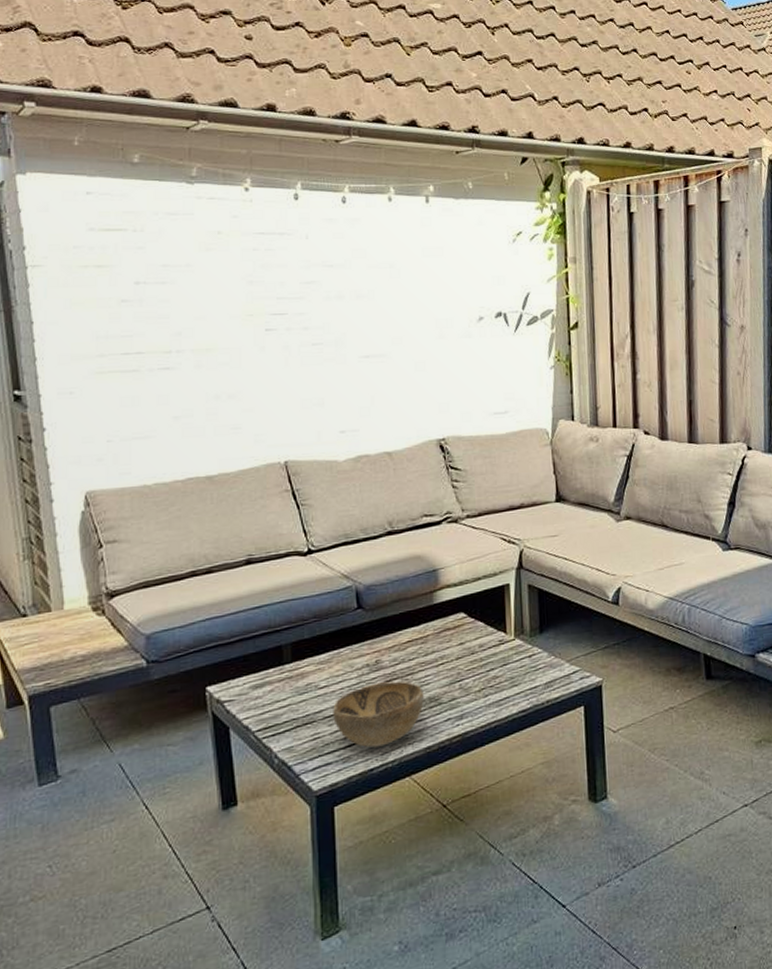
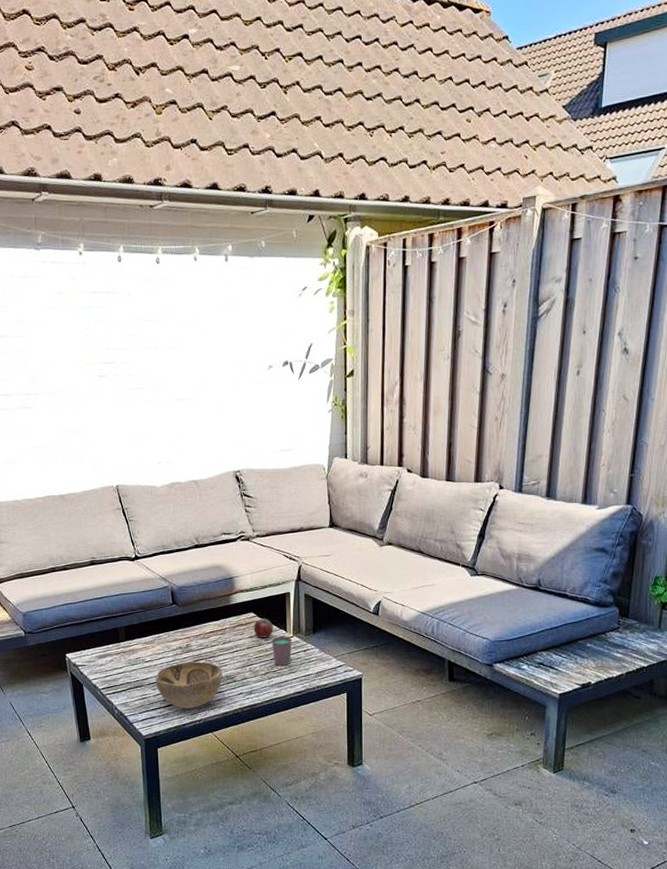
apple: none [463,618,489,645] -> present [253,618,273,638]
cup: none [487,640,514,679] -> present [271,636,292,666]

